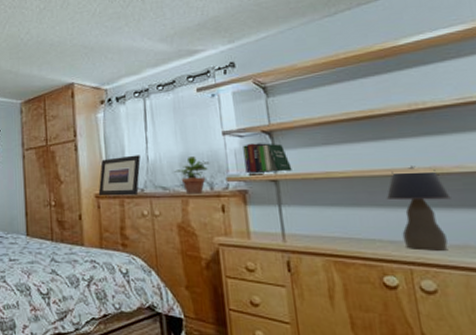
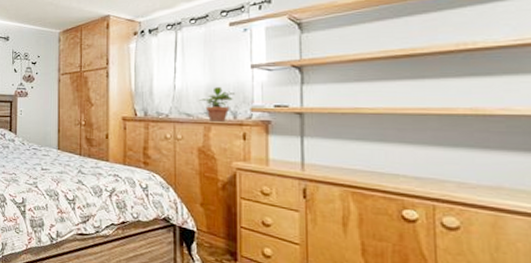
picture frame: present [98,155,141,196] -> none [125,83,168,120]
books: present [243,143,292,174] -> none [271,77,319,106]
table lamp: present [386,166,451,251] -> none [416,106,490,190]

